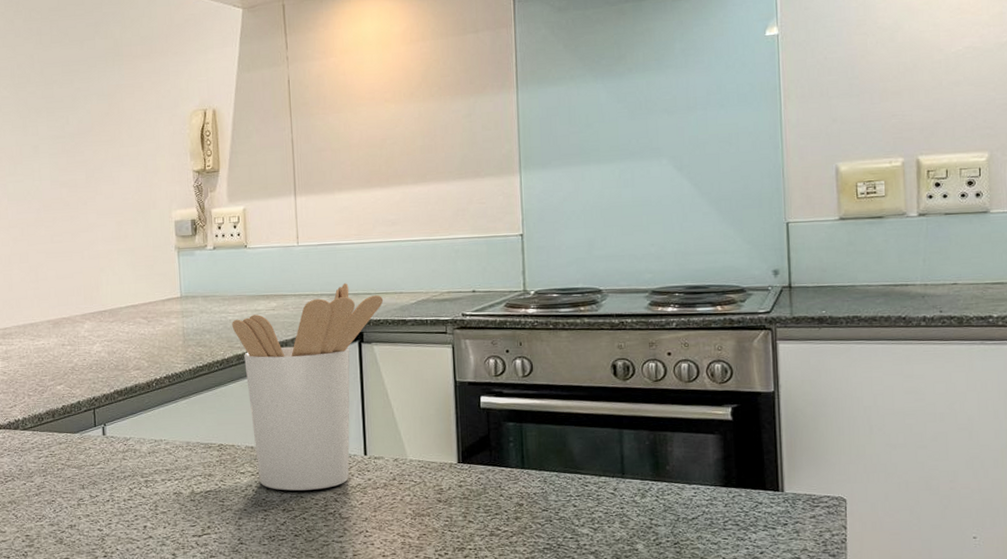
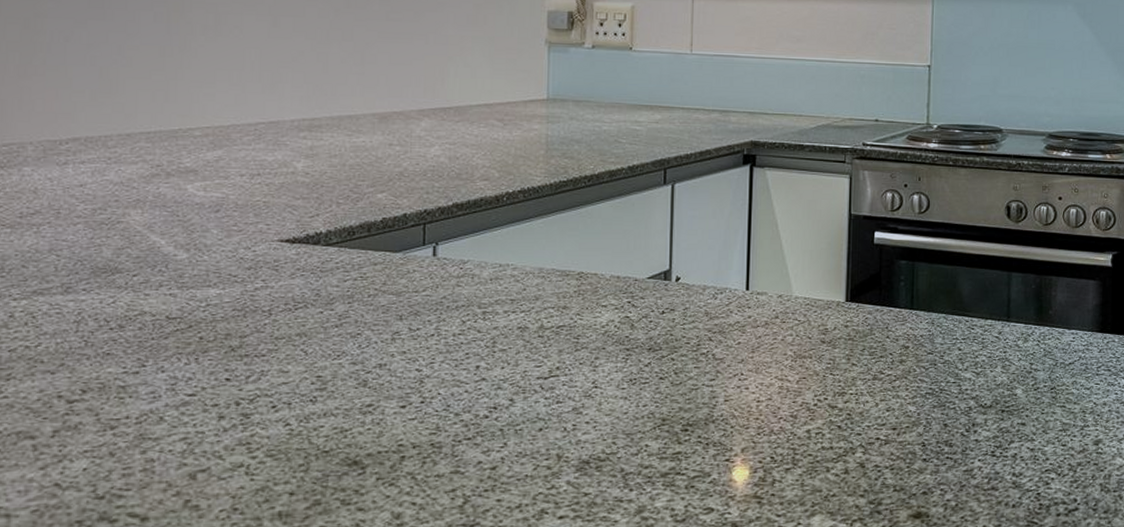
utensil holder: present [232,283,384,491] -> none [606,100,781,328]

